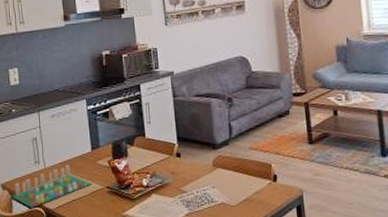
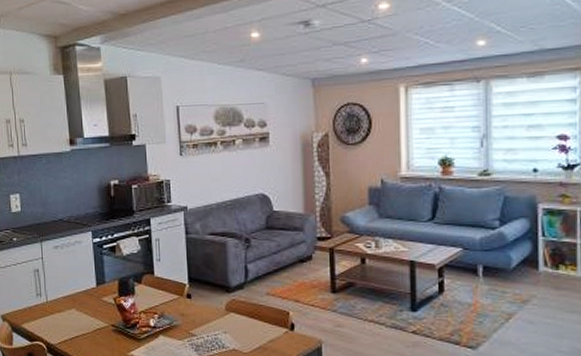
board game: present [11,165,93,208] -> none [11,299,97,342]

